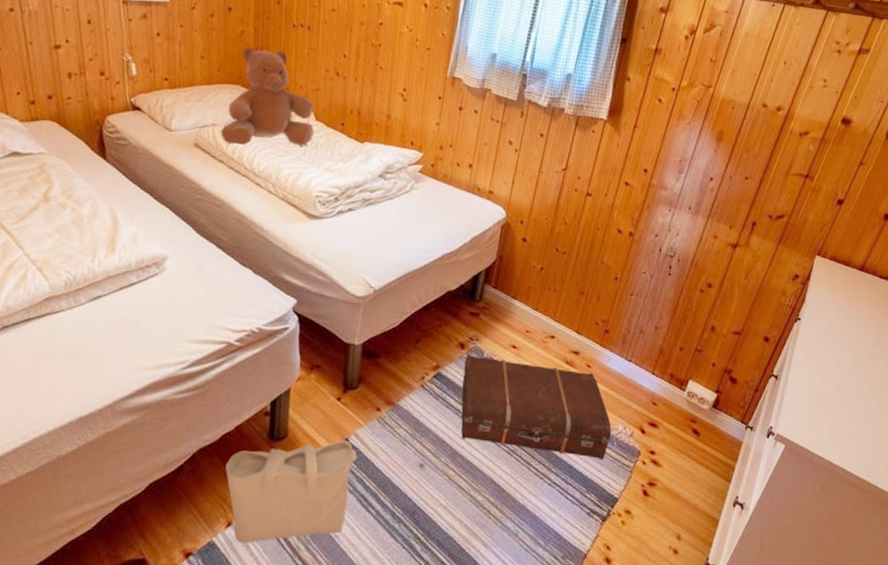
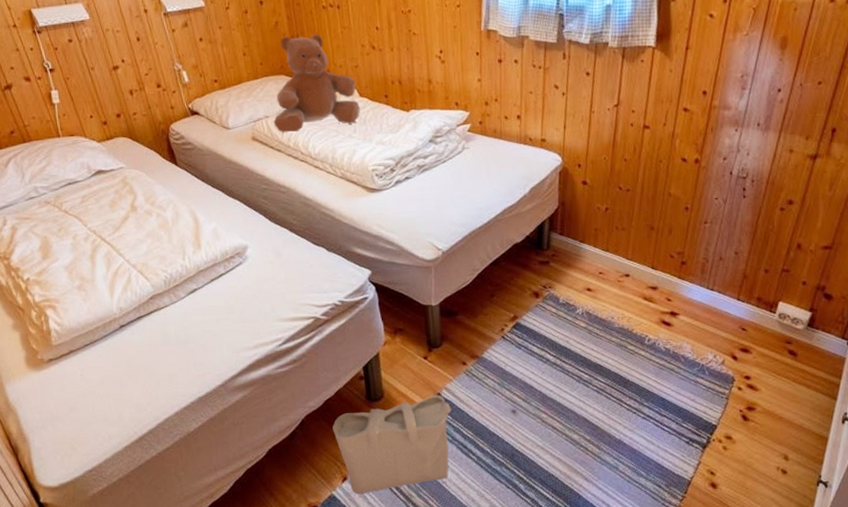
suitcase: present [461,355,612,460] -> none [541,303,702,390]

